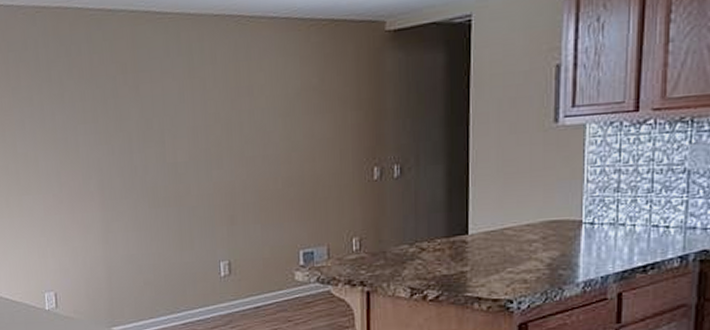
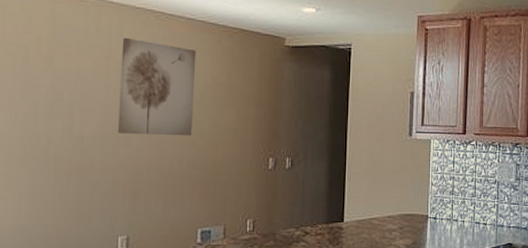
wall art: none [203,50,286,156] -> present [118,37,196,136]

